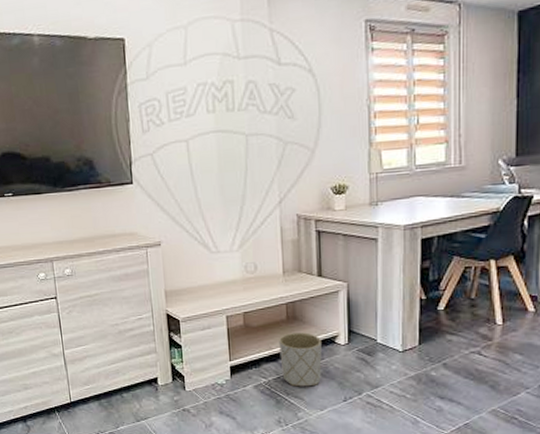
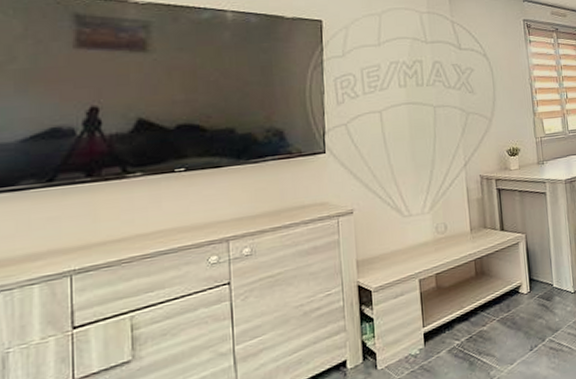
planter: present [279,332,322,387] -> none [469,286,509,345]

